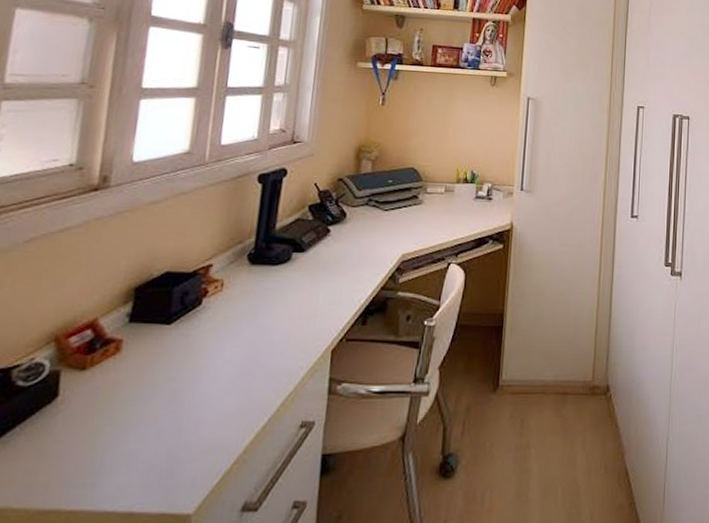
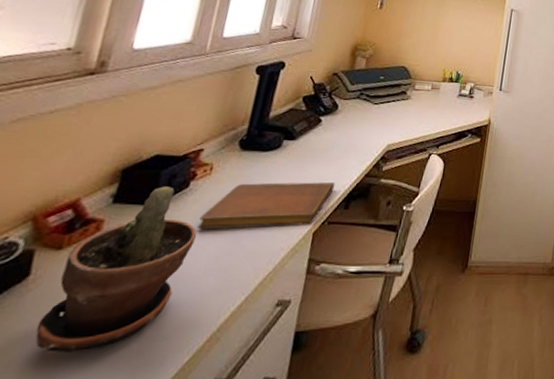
potted plant: none [70,304,214,474] -> present [35,186,197,353]
notebook: none [214,297,350,349] -> present [197,182,335,230]

